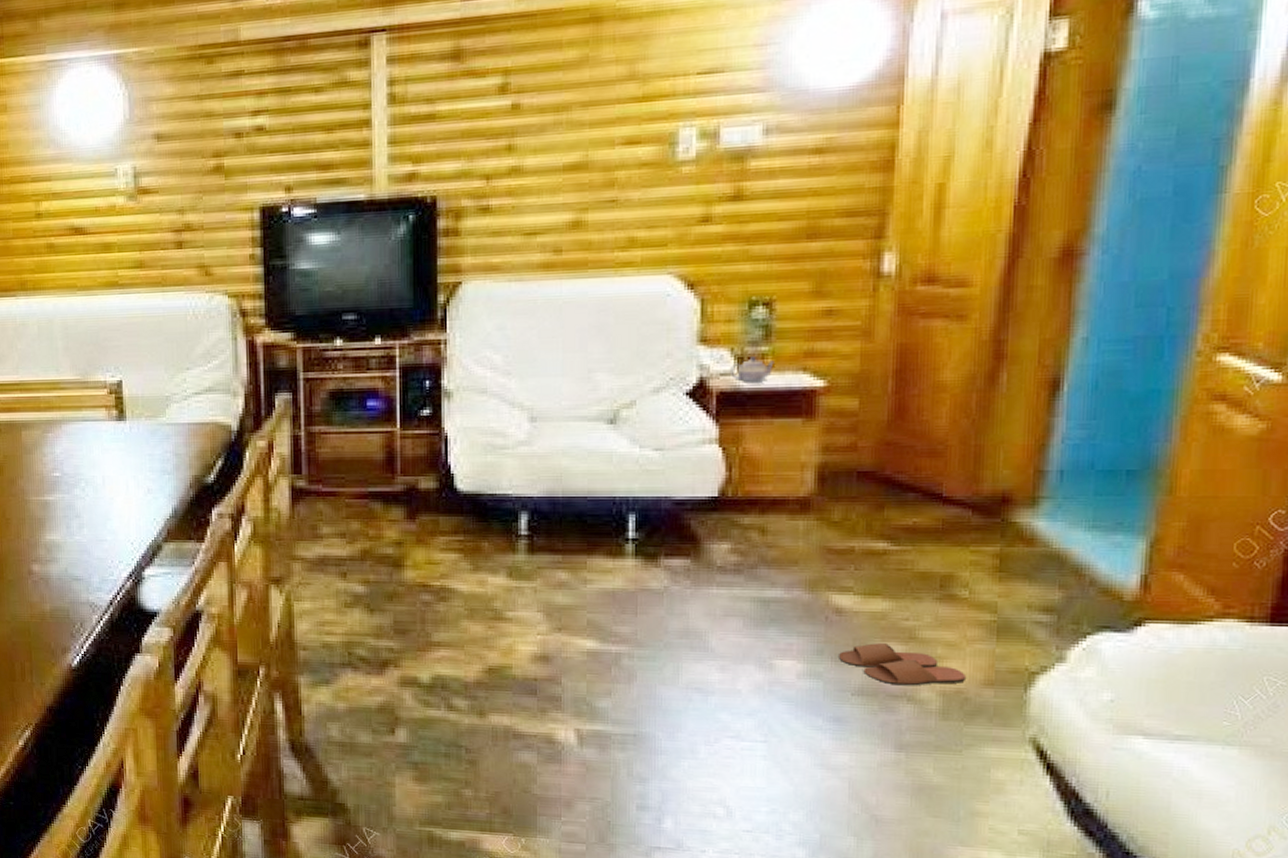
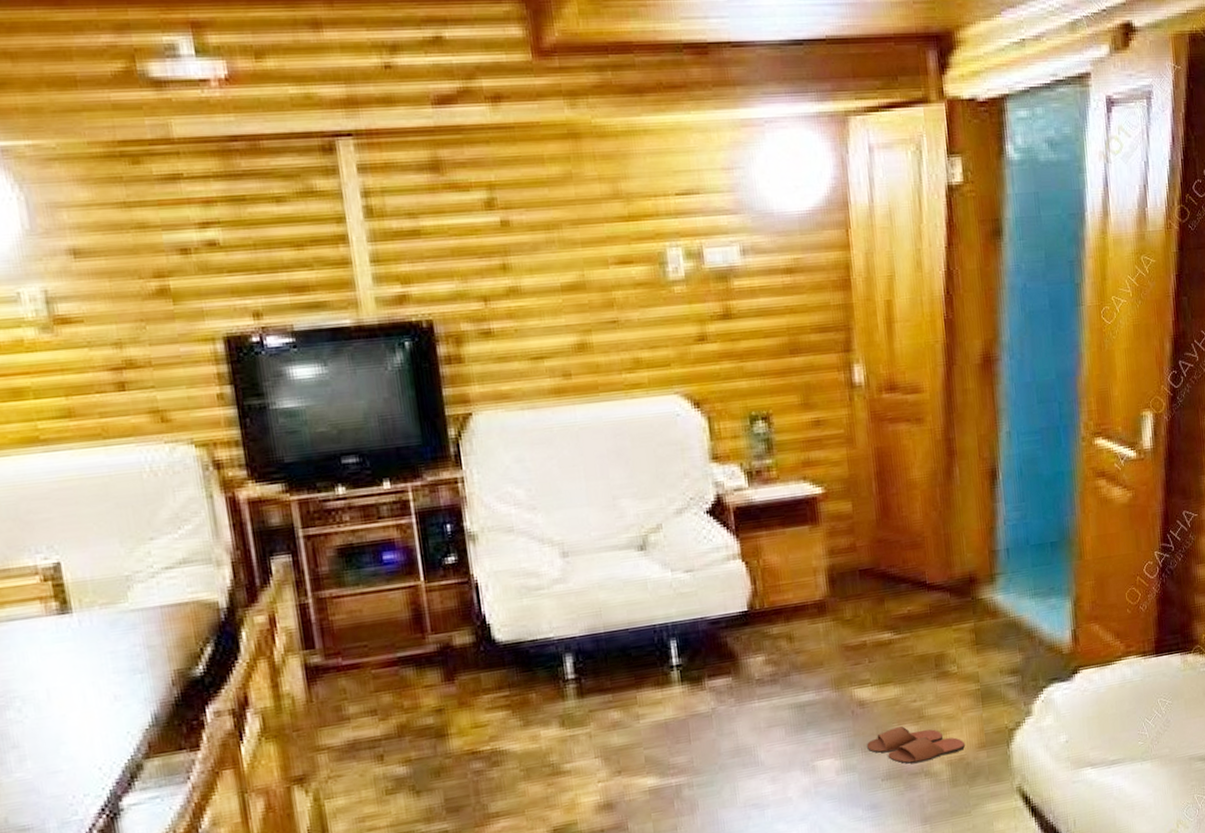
teapot: present [731,357,774,383] -> none [742,470,779,497]

